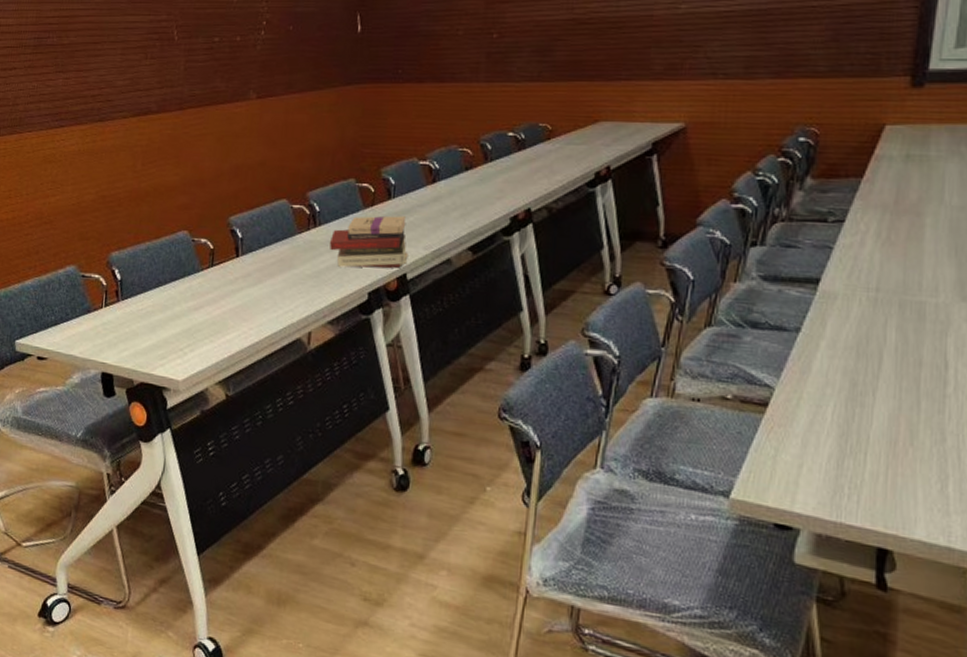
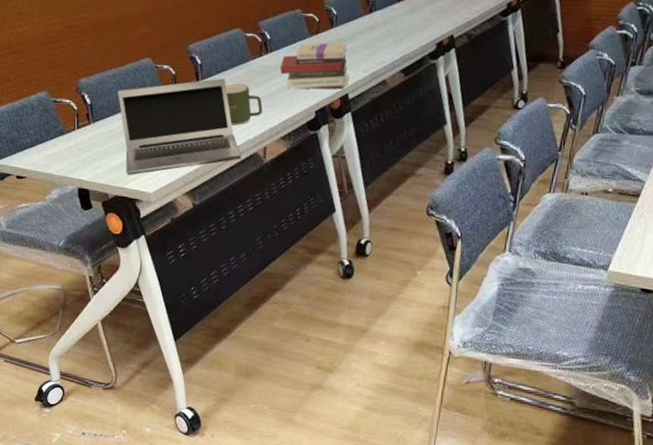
laptop: none [149,253,283,360] -> present [117,78,242,175]
mug: none [267,260,309,307] -> present [225,84,263,126]

